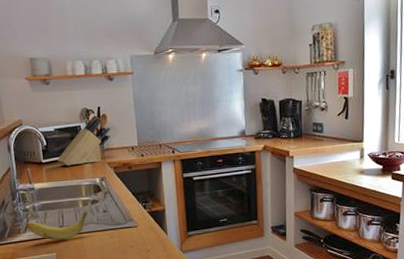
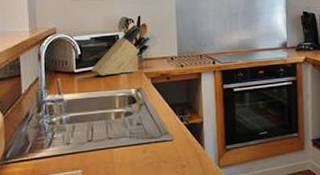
banana: present [25,210,88,241] -> none [50,123,121,157]

